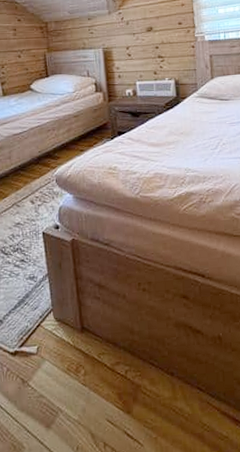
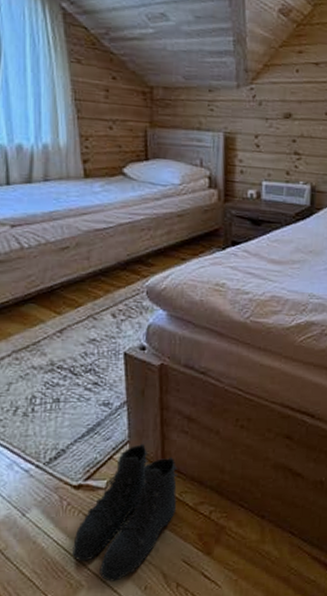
boots: none [14,310,97,443] -> present [72,443,178,582]

